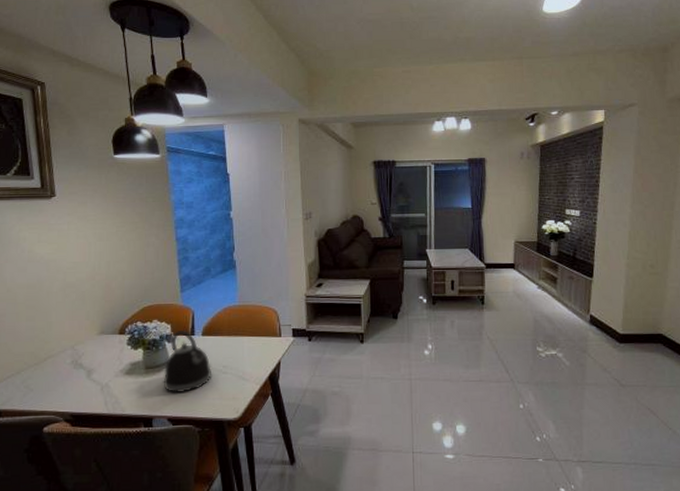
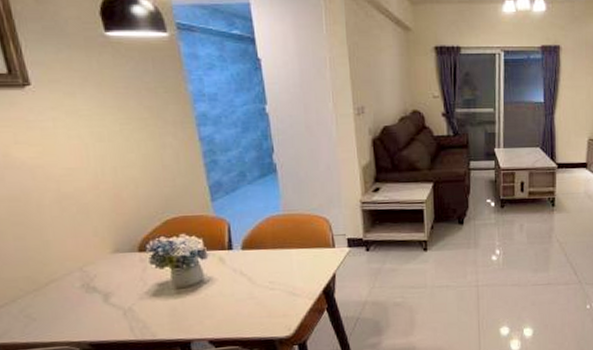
kettle: present [163,331,212,394] -> none [199,245,258,314]

